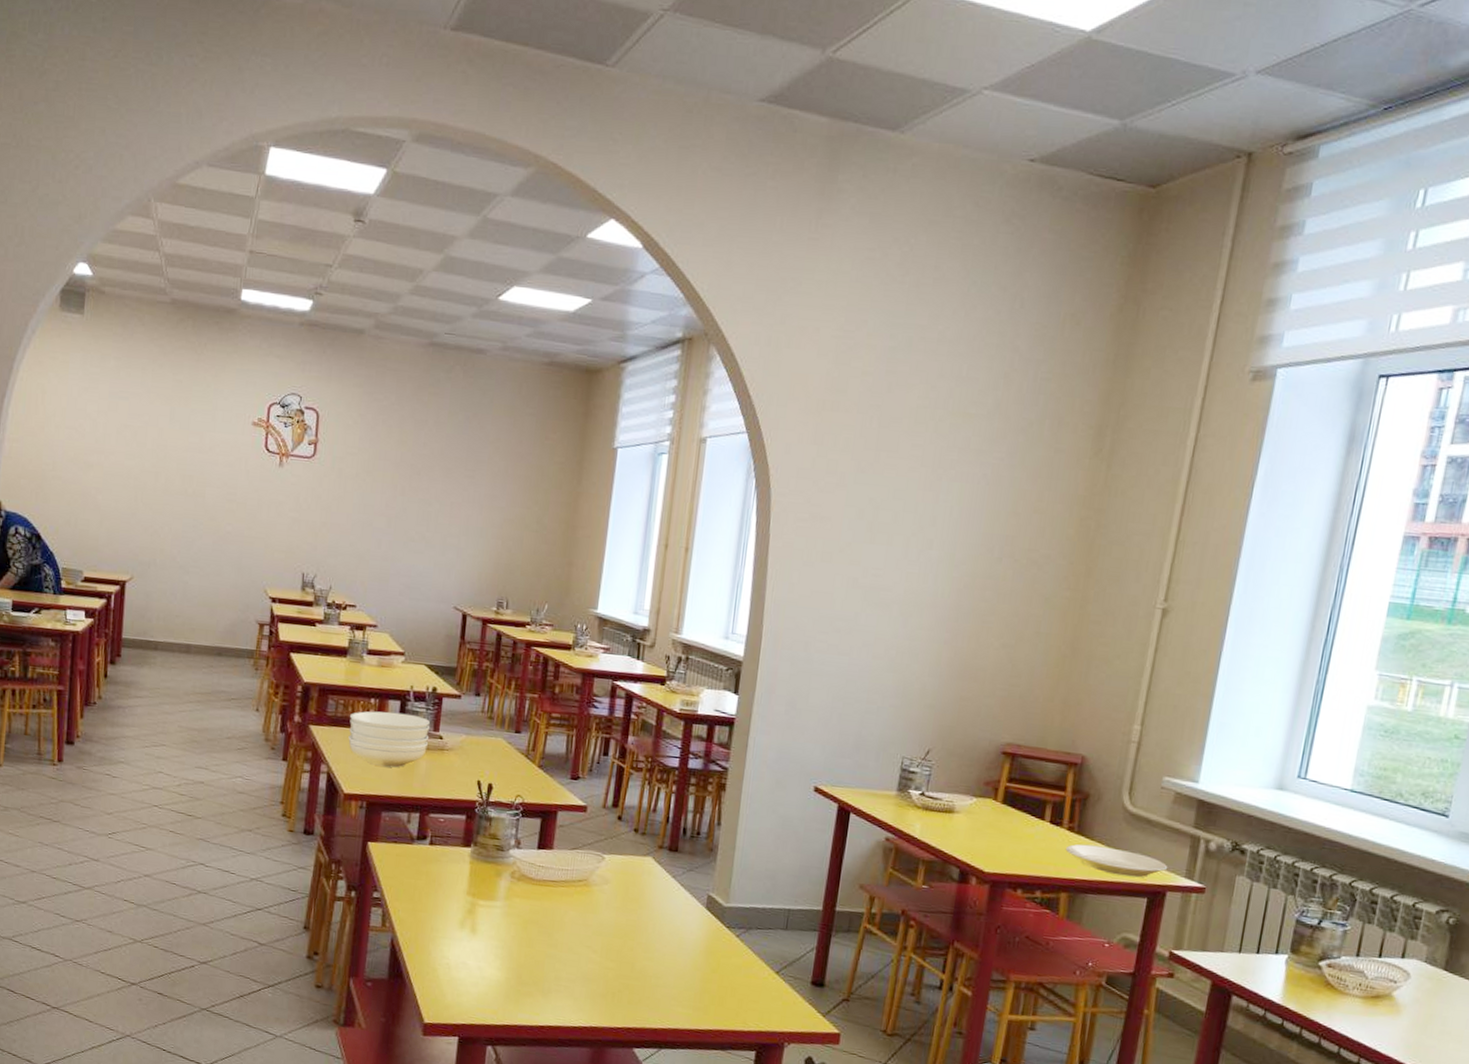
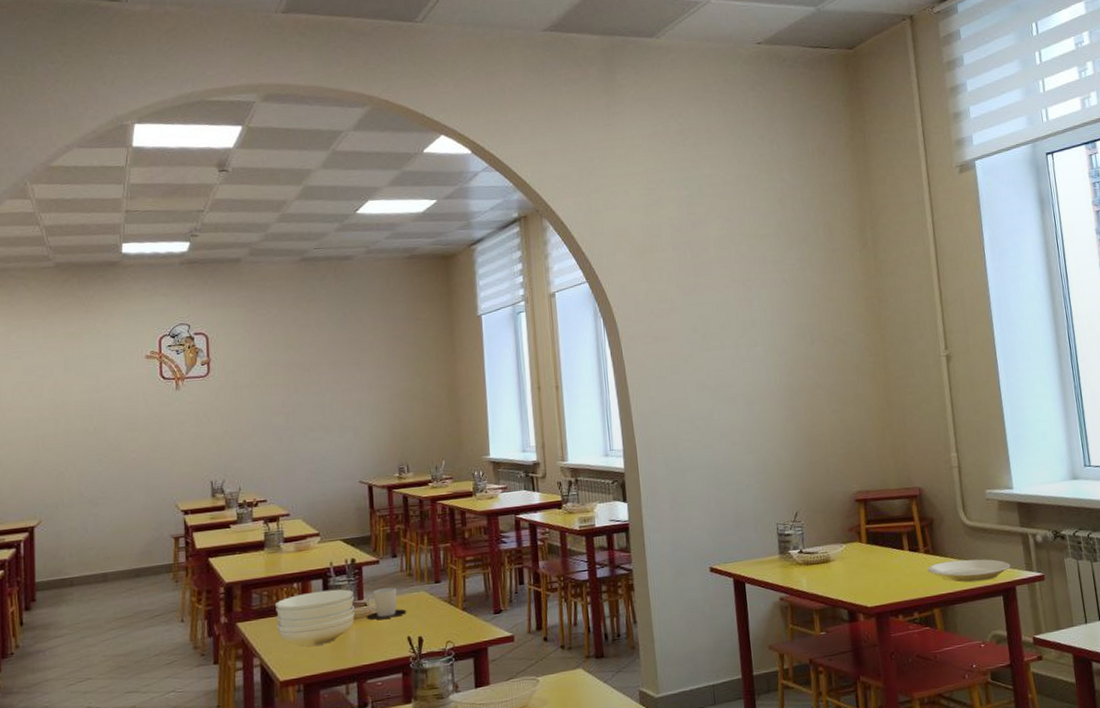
cup: none [439,725,482,758] -> present [365,587,407,620]

